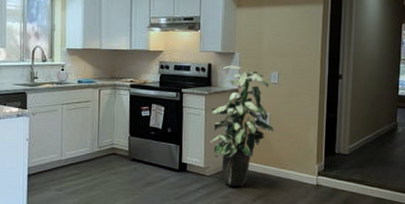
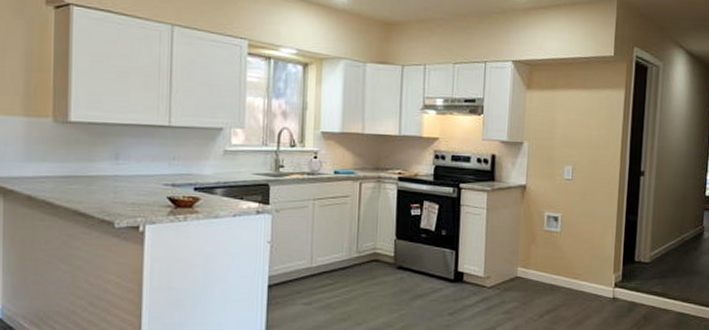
indoor plant: present [209,65,274,186] -> none [491,157,567,299]

